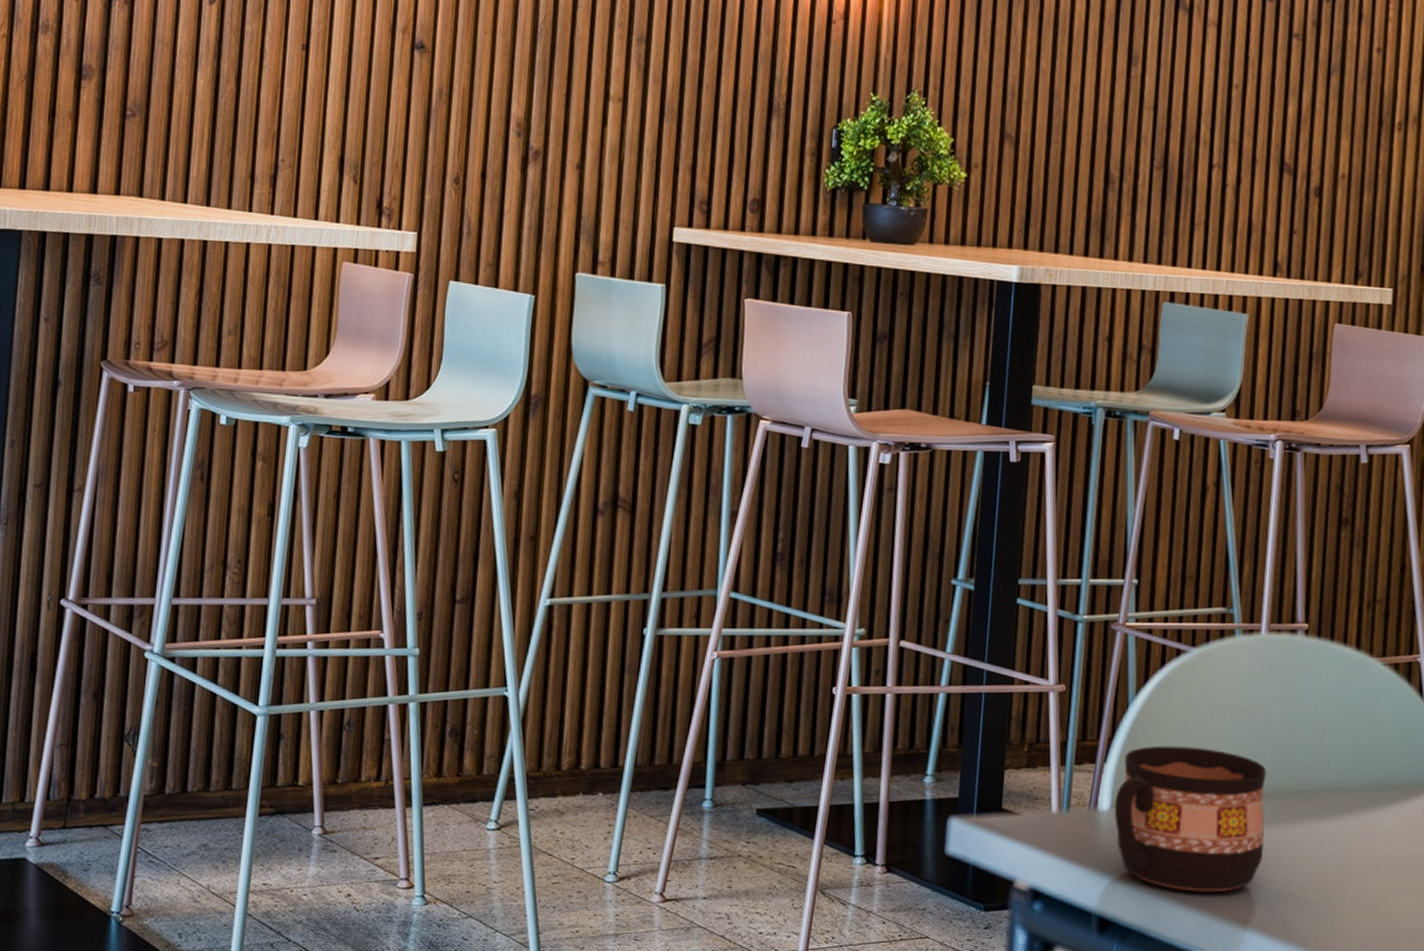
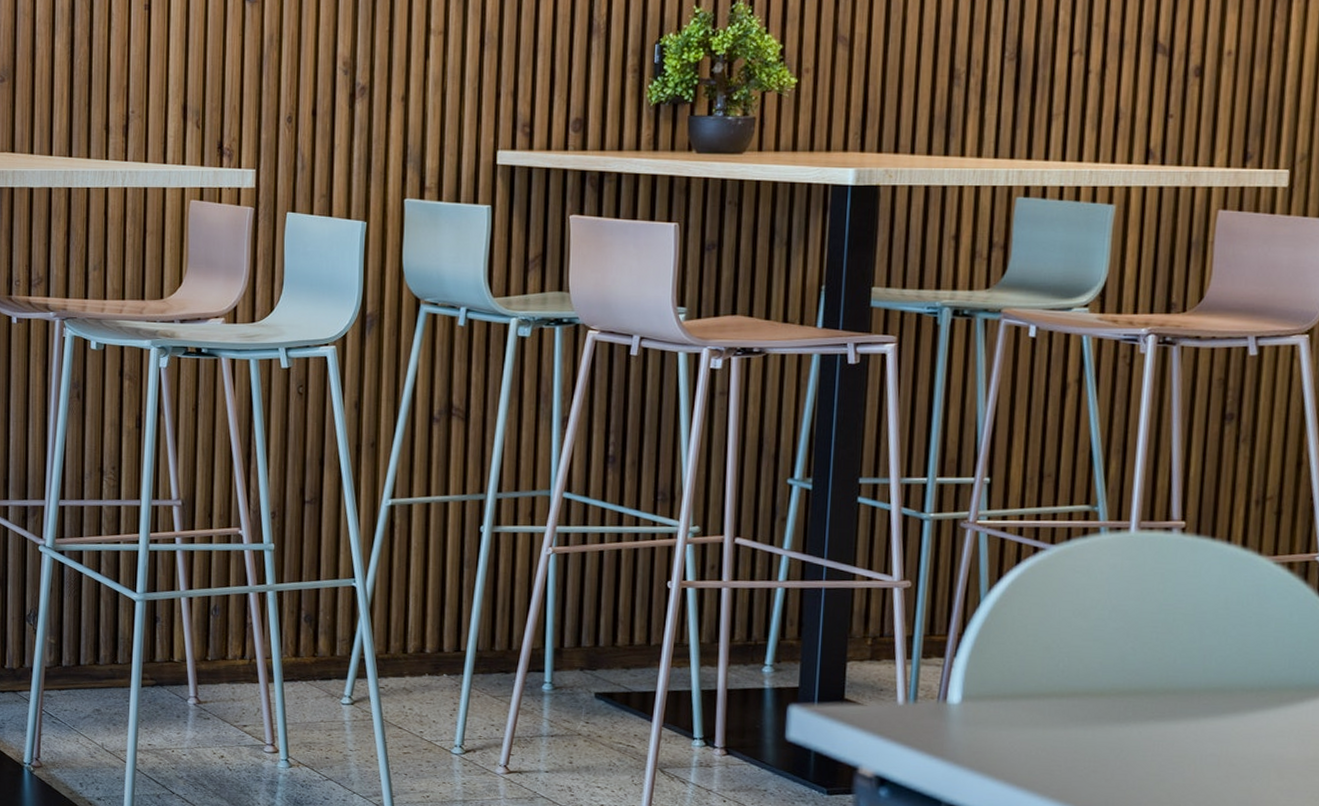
cup: present [1114,745,1267,893] -> none [965,641,1137,787]

